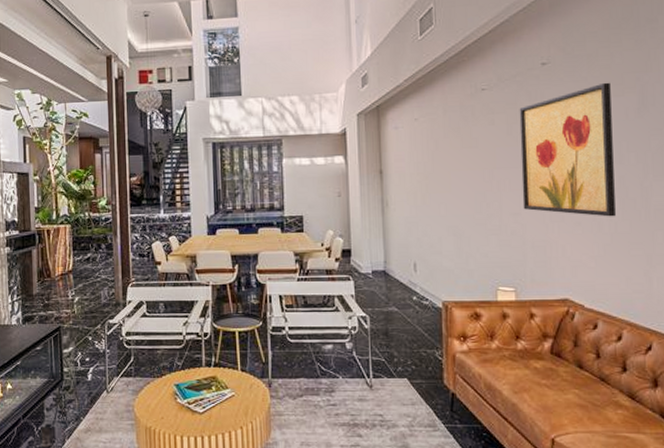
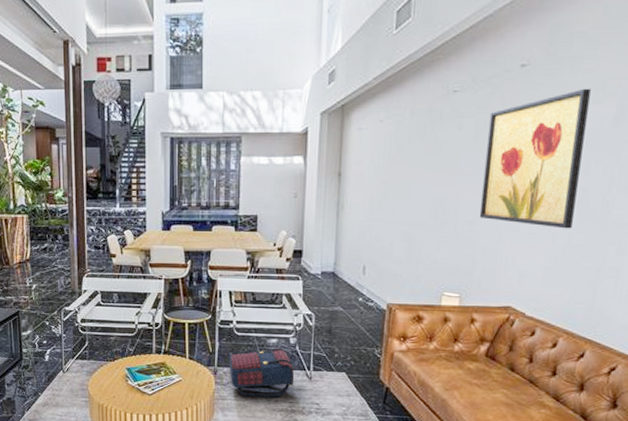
satchel: none [283,354,354,410] -> present [229,348,295,397]

